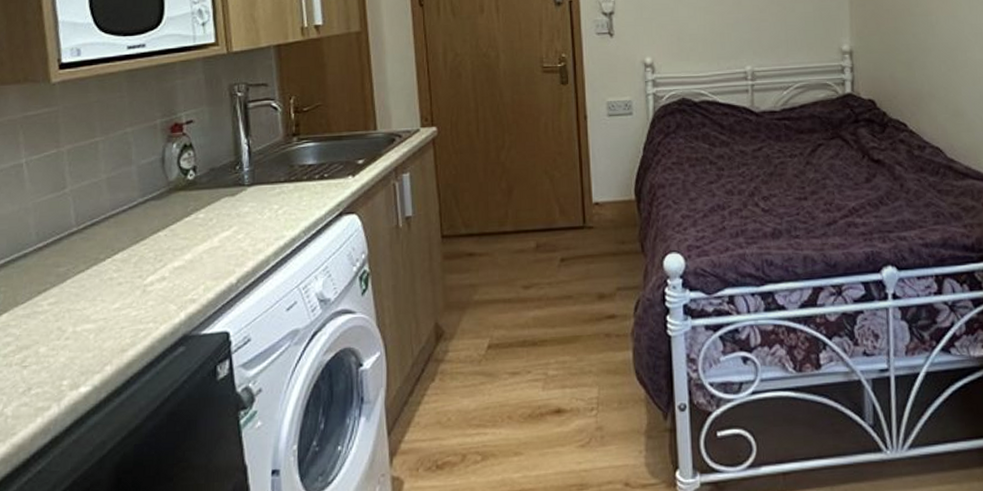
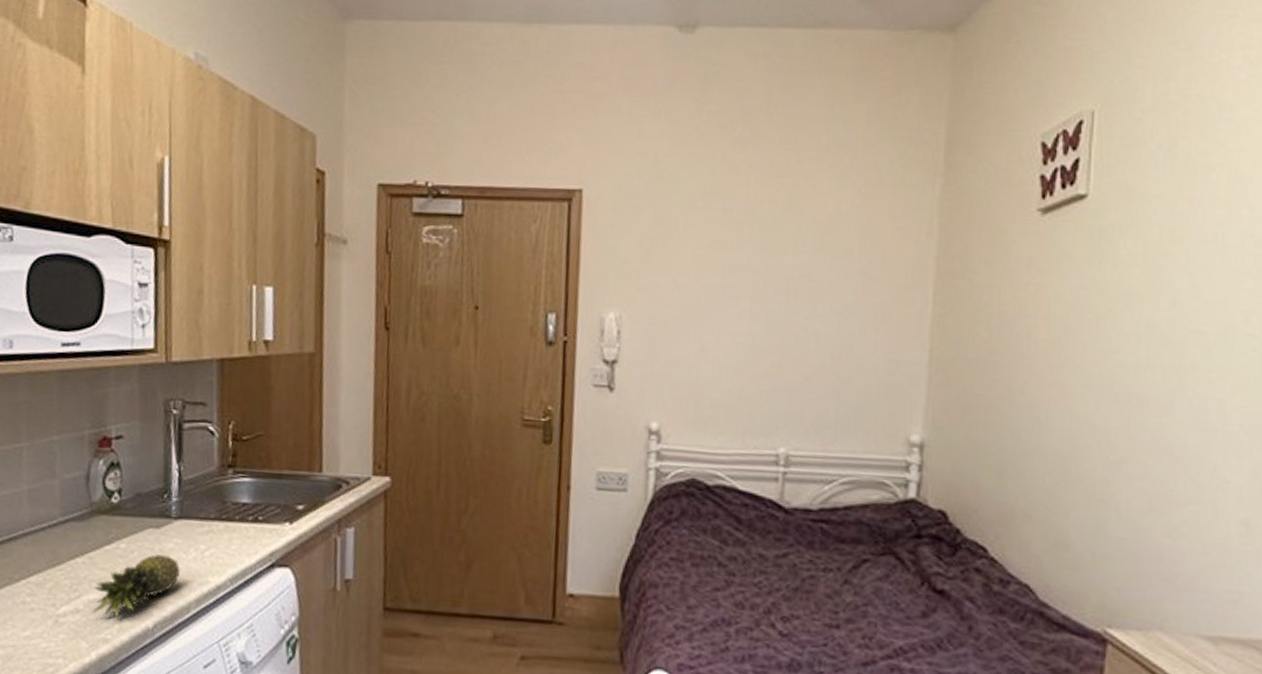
fruit: none [178,218,258,281] -> present [92,554,181,619]

